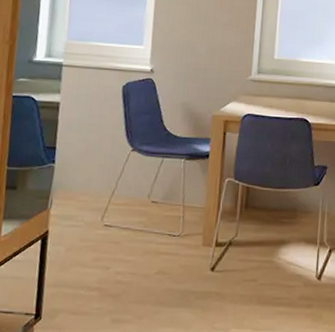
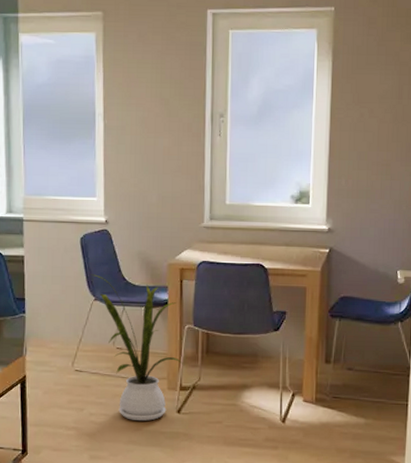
house plant: none [129,123,221,279] -> present [89,274,183,421]

